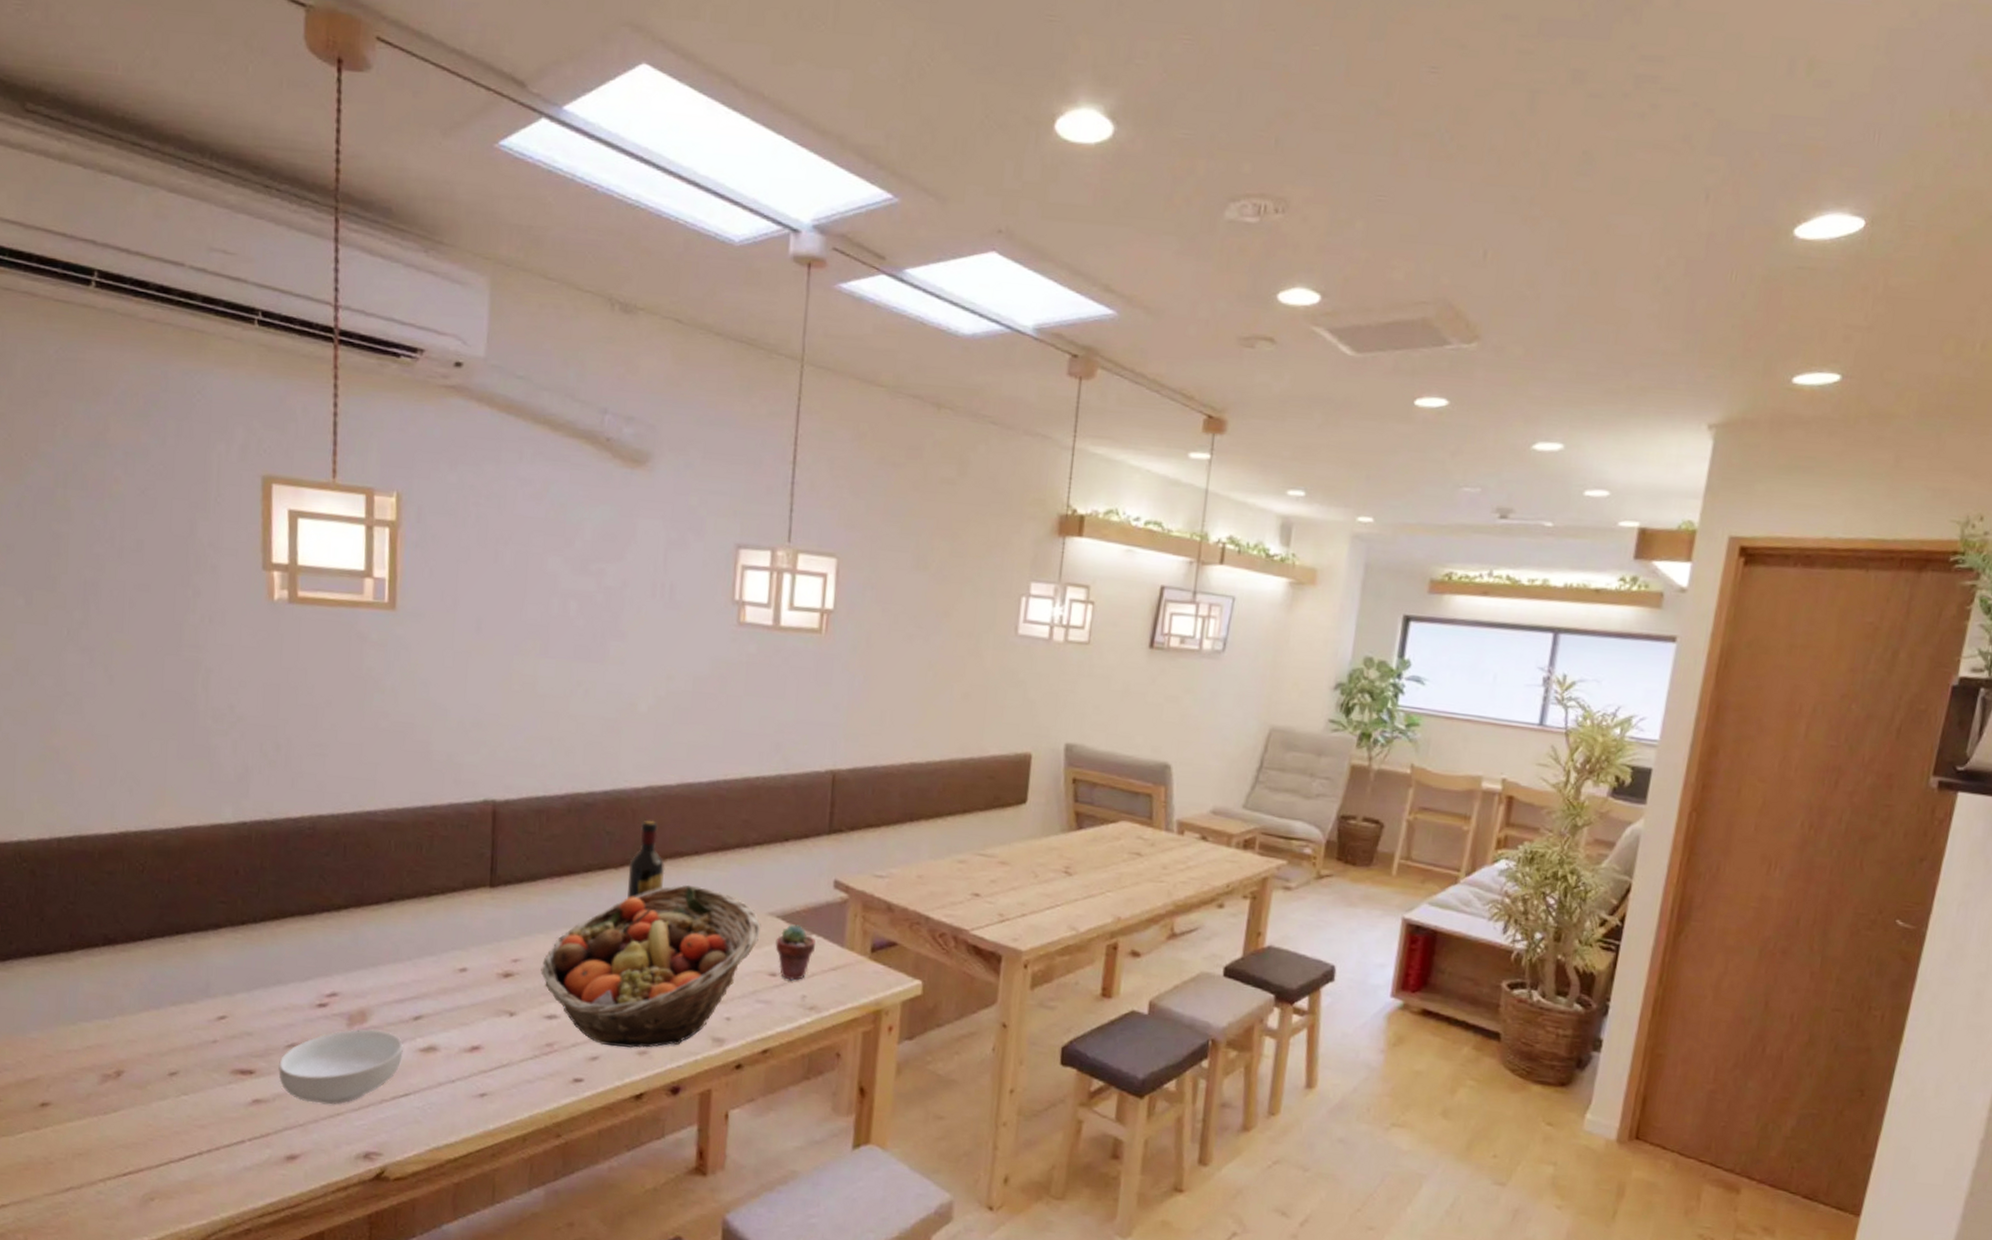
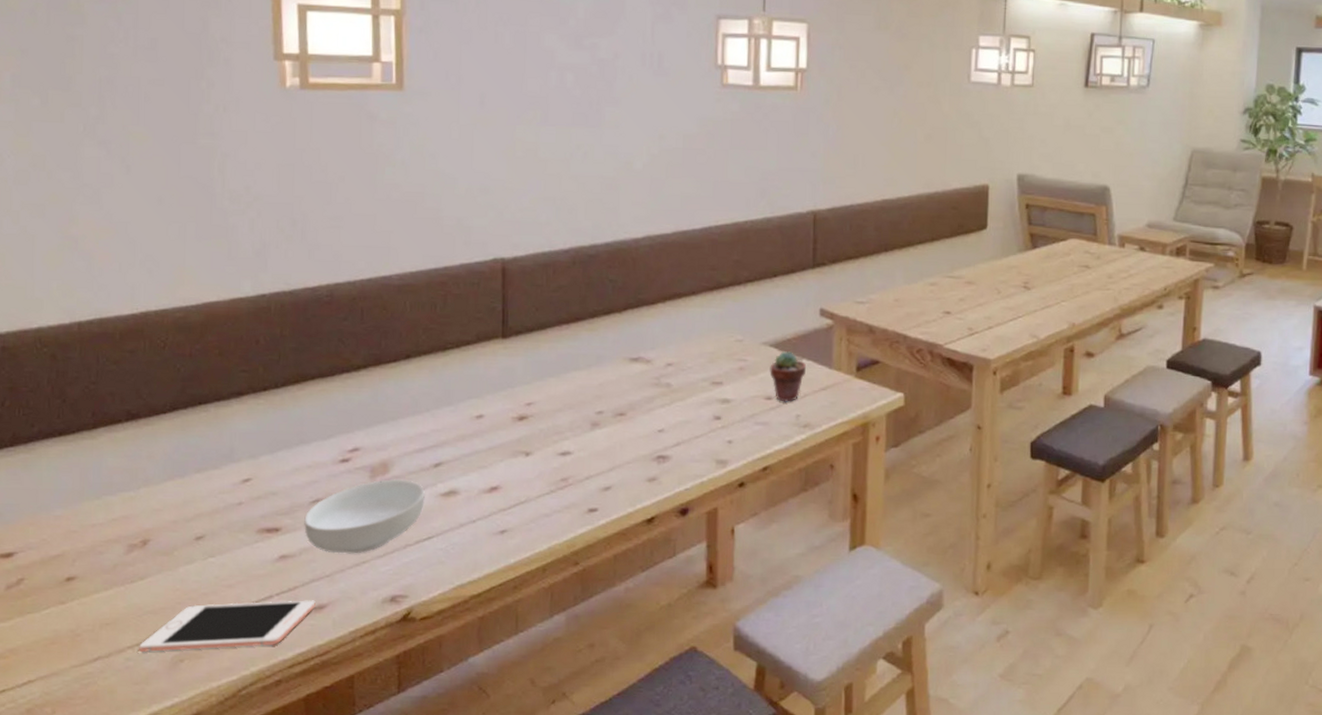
cell phone: none [109,1143,288,1193] -> present [138,600,315,652]
fruit basket: present [540,884,761,1048] -> none [553,322,756,476]
wine bottle: present [627,820,665,899] -> none [631,266,666,340]

